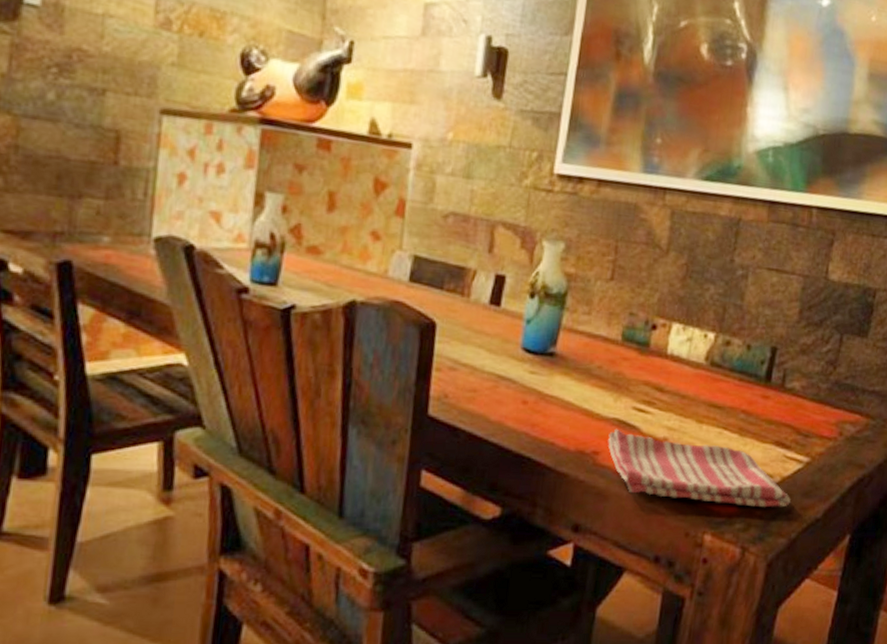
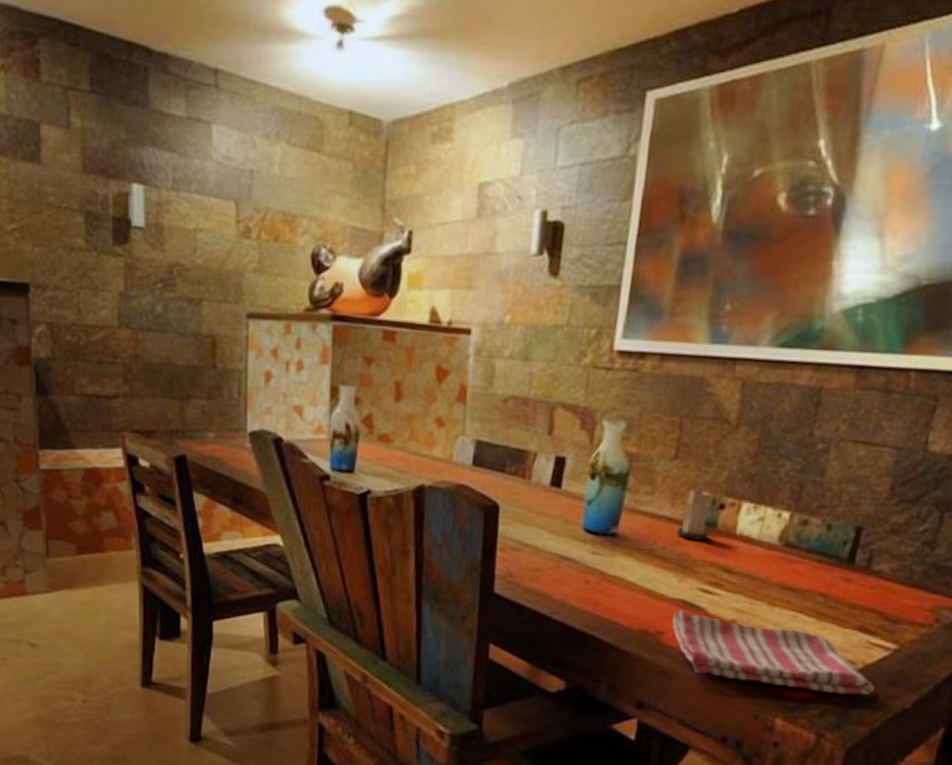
candle: none [612,308,644,360] -> present [676,487,711,541]

